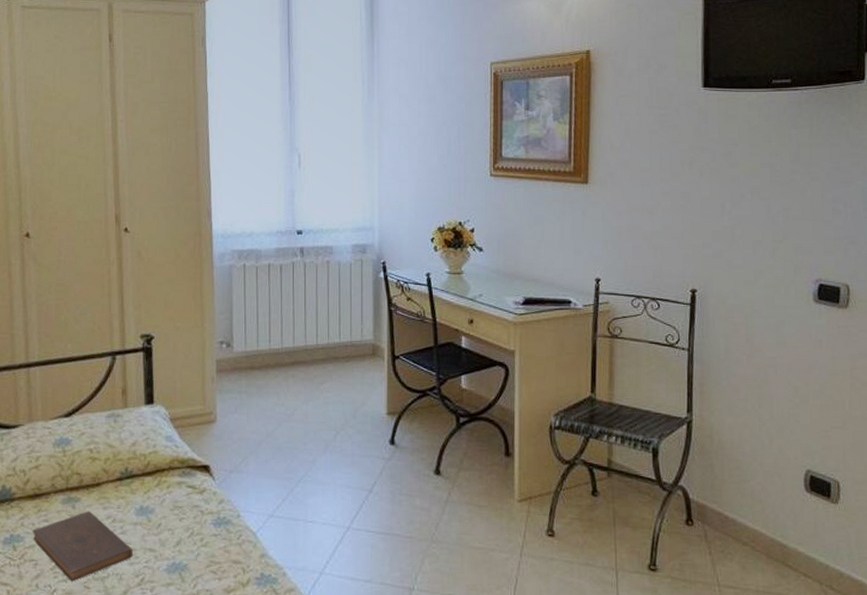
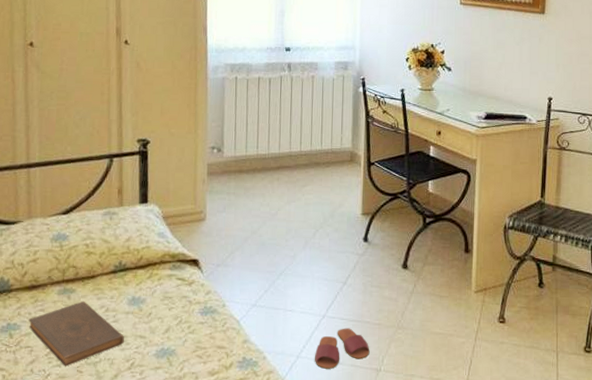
slippers: none [339,541,401,587] -> present [314,328,370,369]

